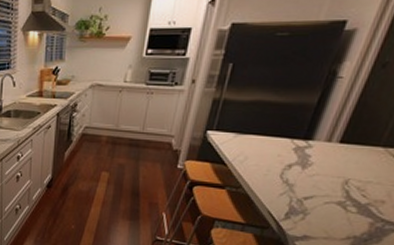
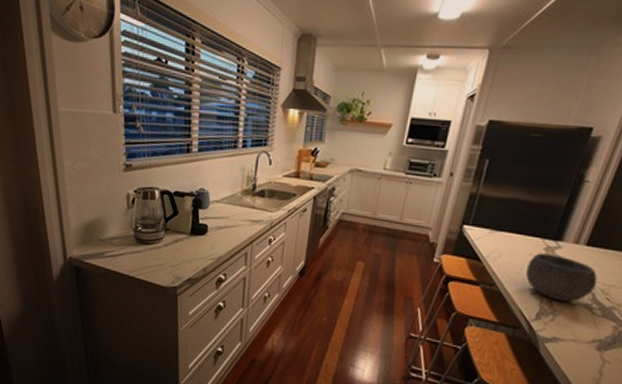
bowl: none [273,153,352,200] -> present [525,253,598,302]

